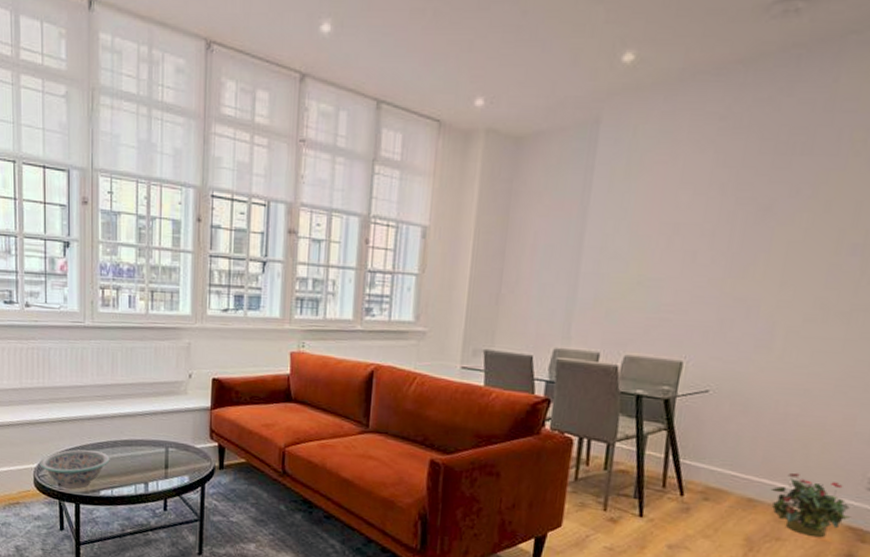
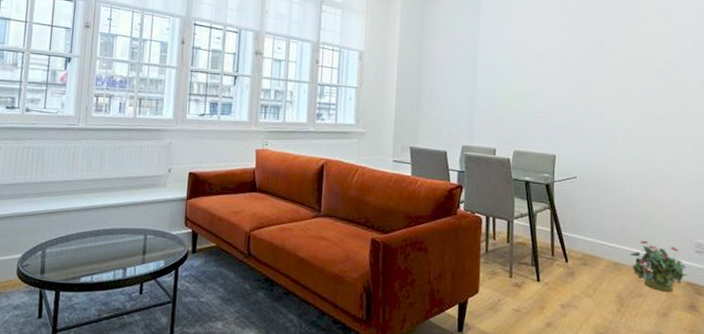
decorative bowl: present [40,449,110,489] -> none [24,238,92,277]

